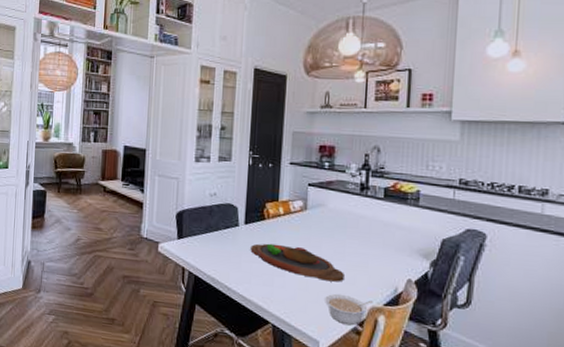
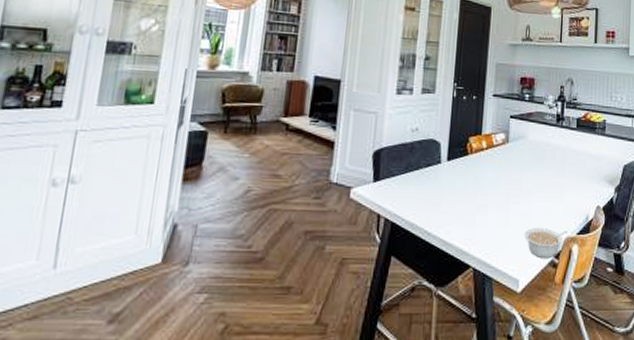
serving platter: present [250,243,344,282] -> none [452,180,542,215]

